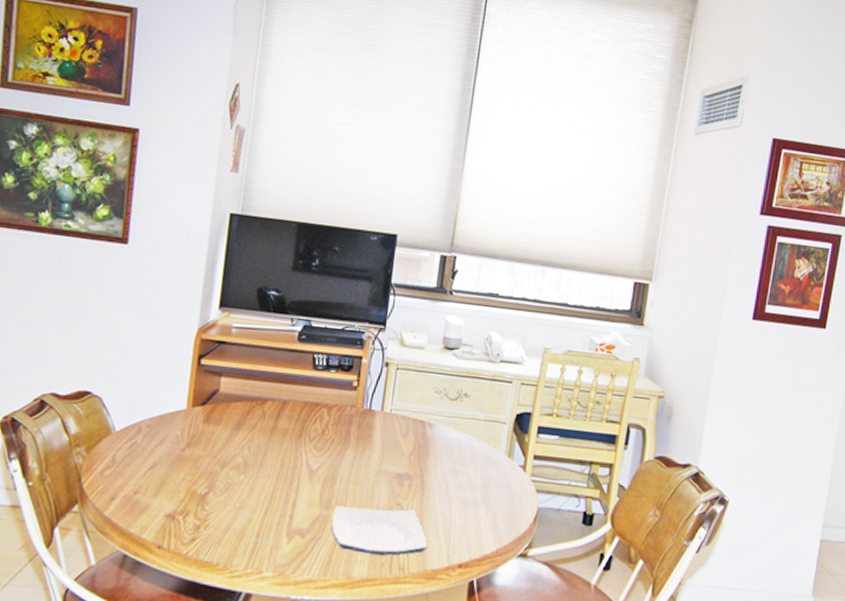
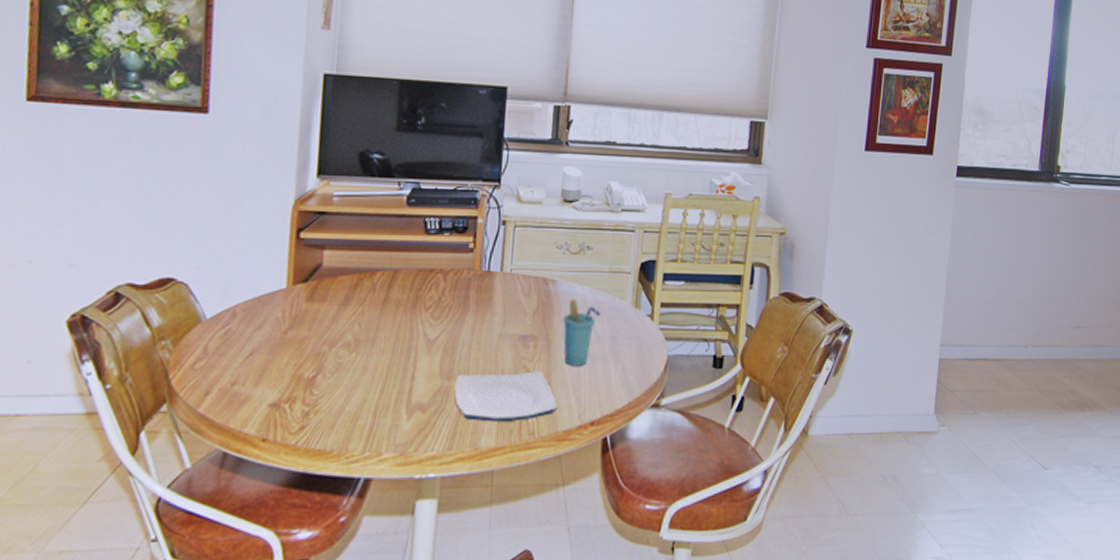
cup: none [436,443,475,509] -> present [563,299,601,366]

